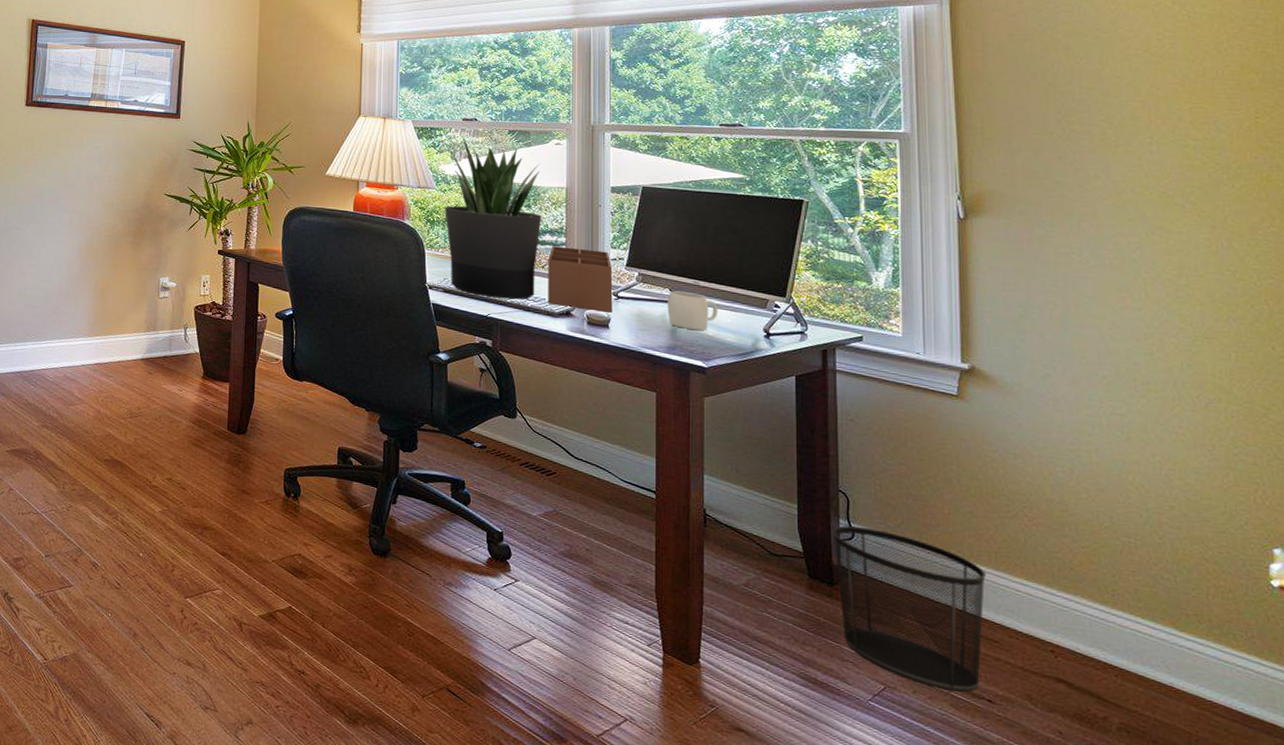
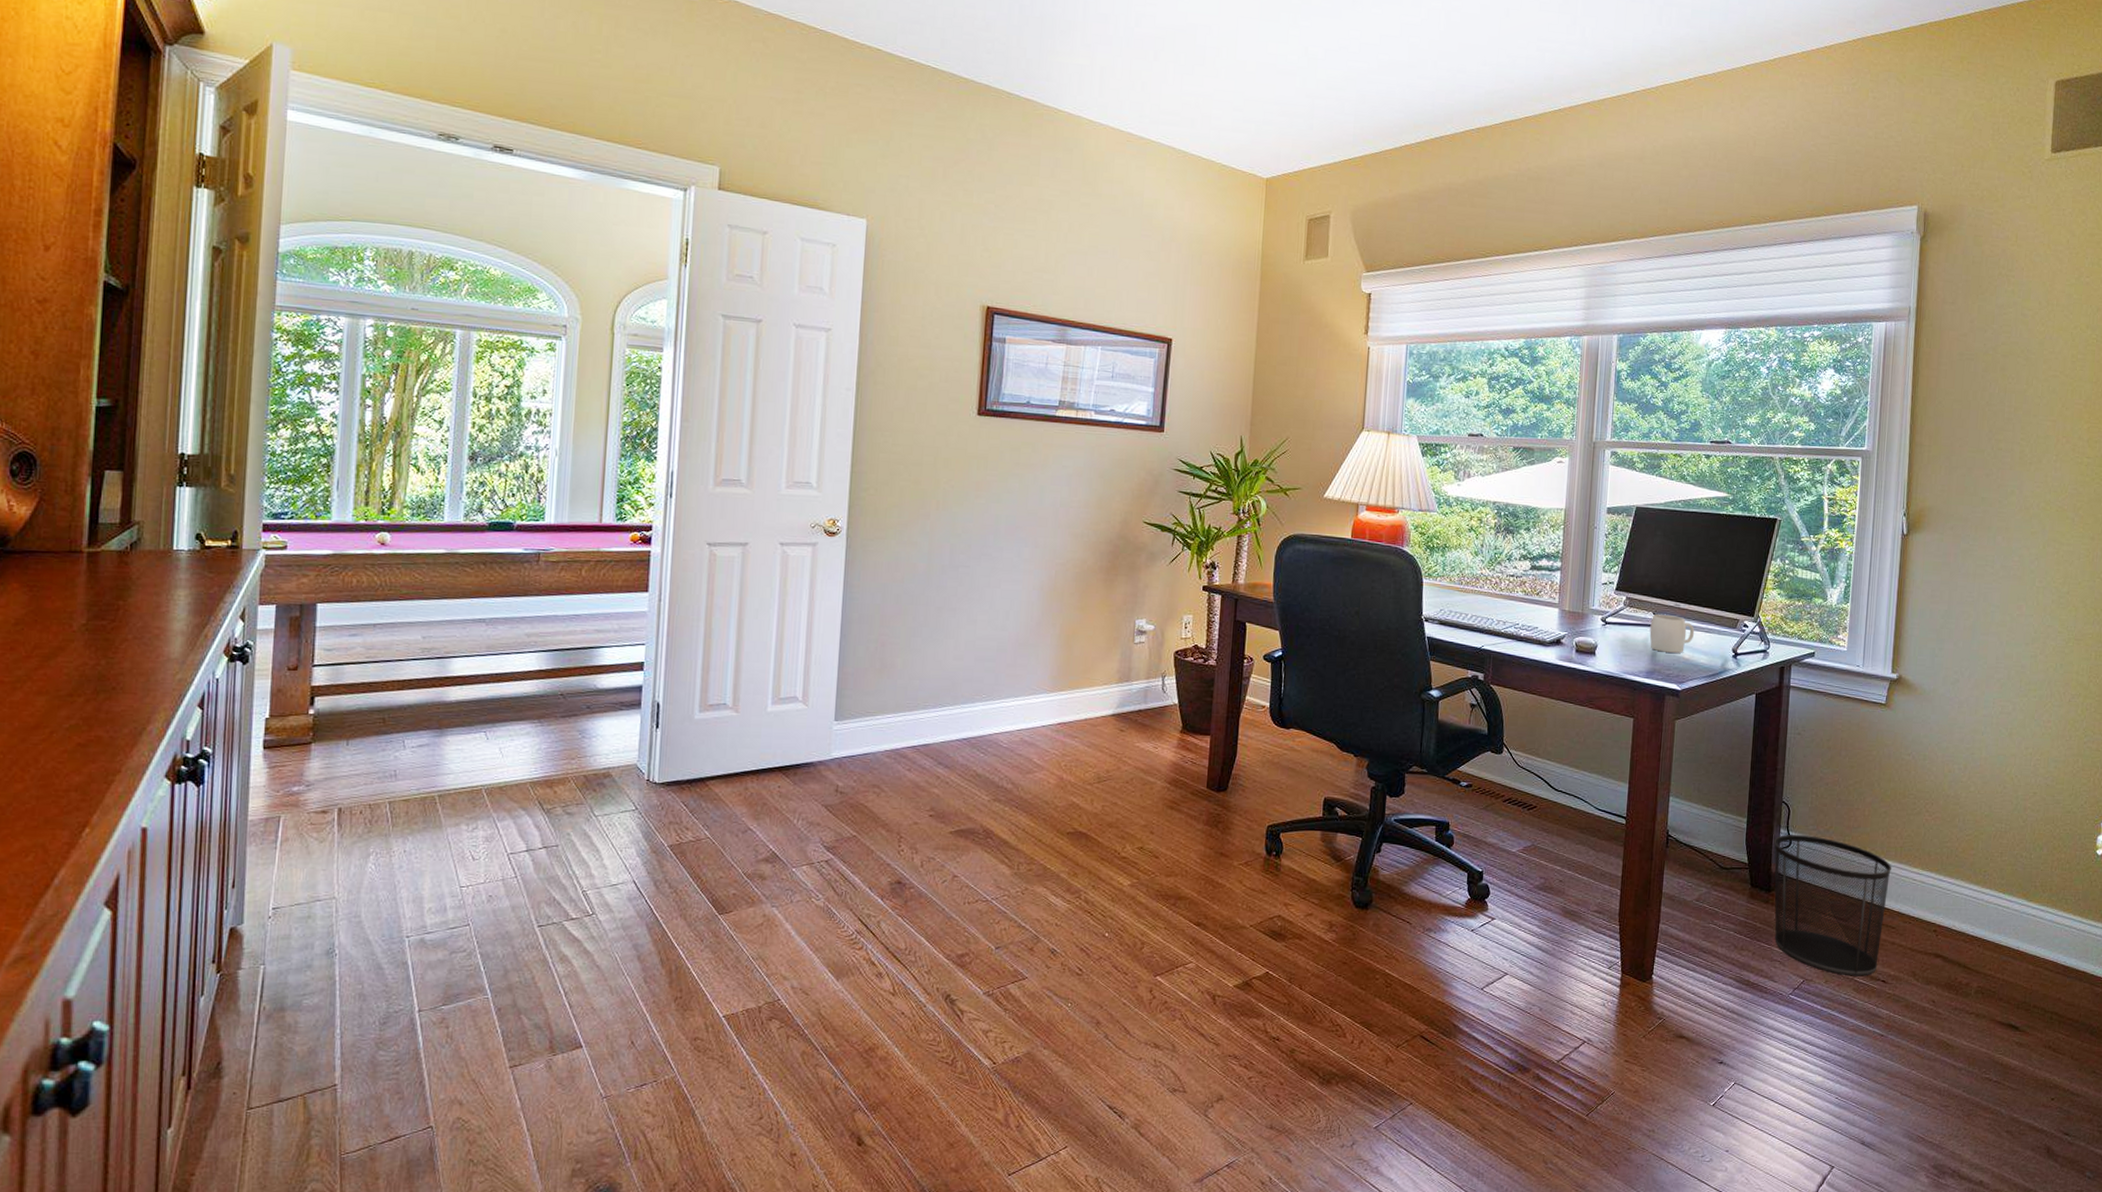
planter: present [445,135,542,299] -> none [1445,453,1542,629]
desk organizer: present [548,246,613,313] -> none [1540,571,1603,639]

